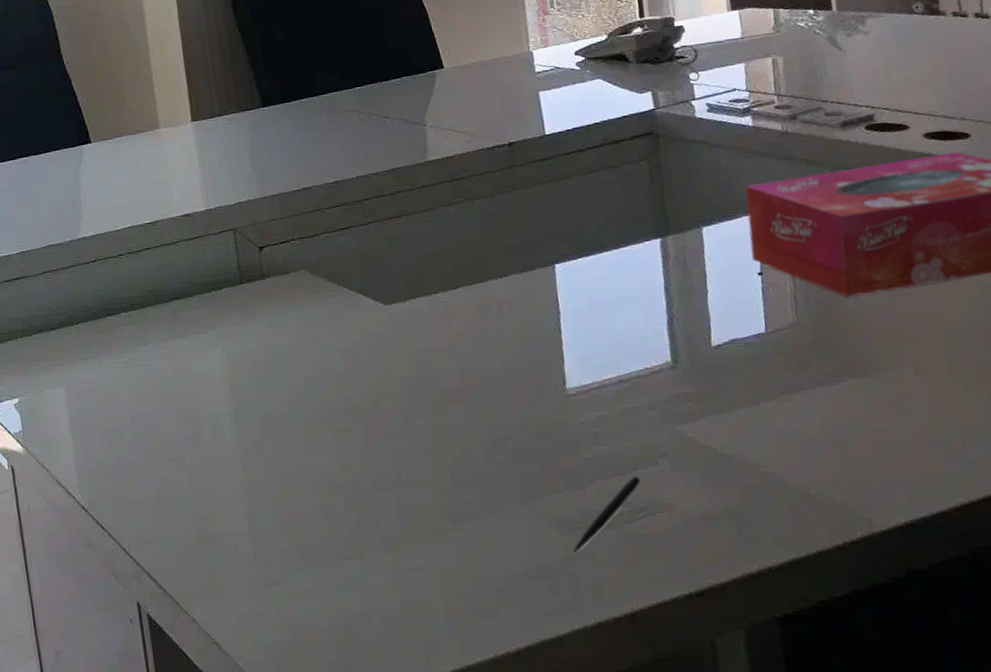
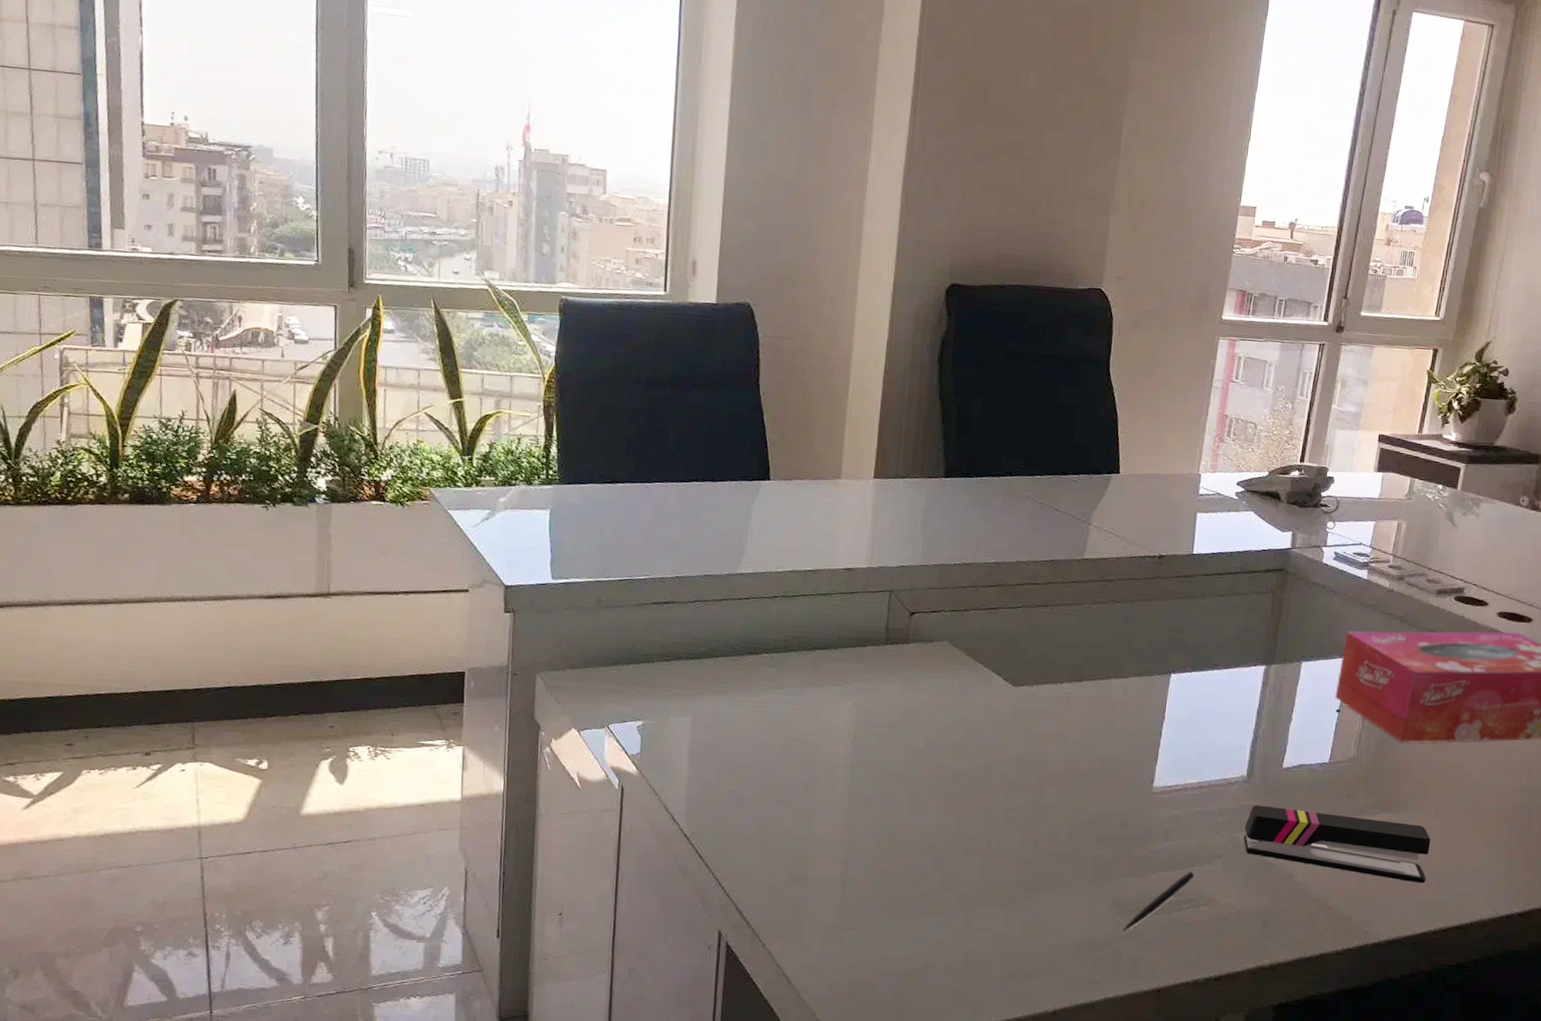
stapler: none [685,387,926,455] -> present [1243,805,1431,883]

